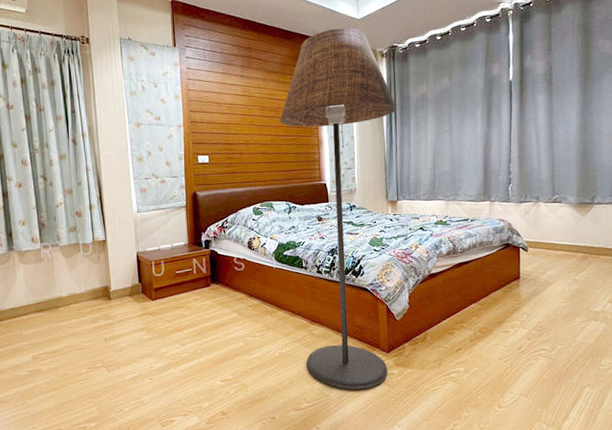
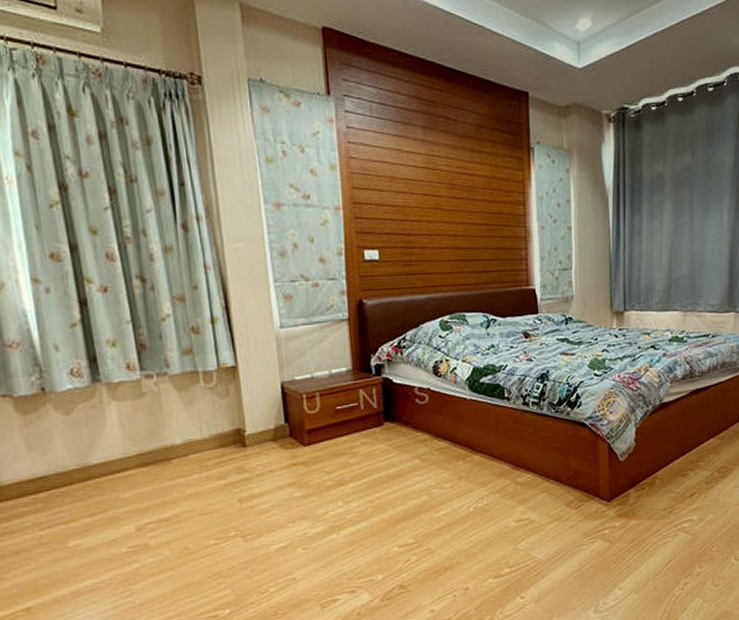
floor lamp: present [279,27,397,391] -> none [474,79,627,550]

